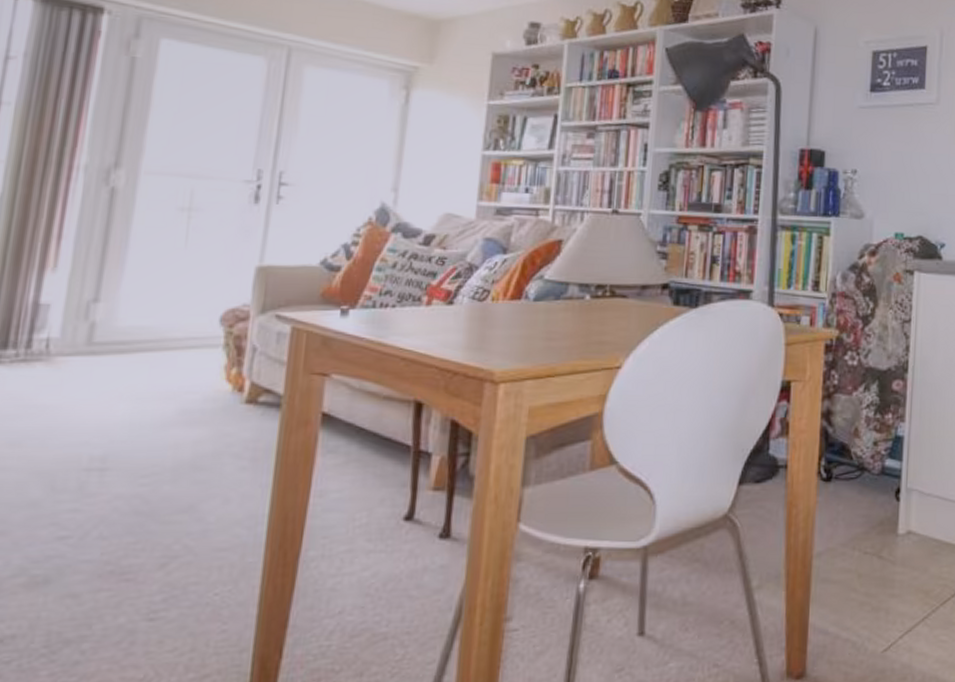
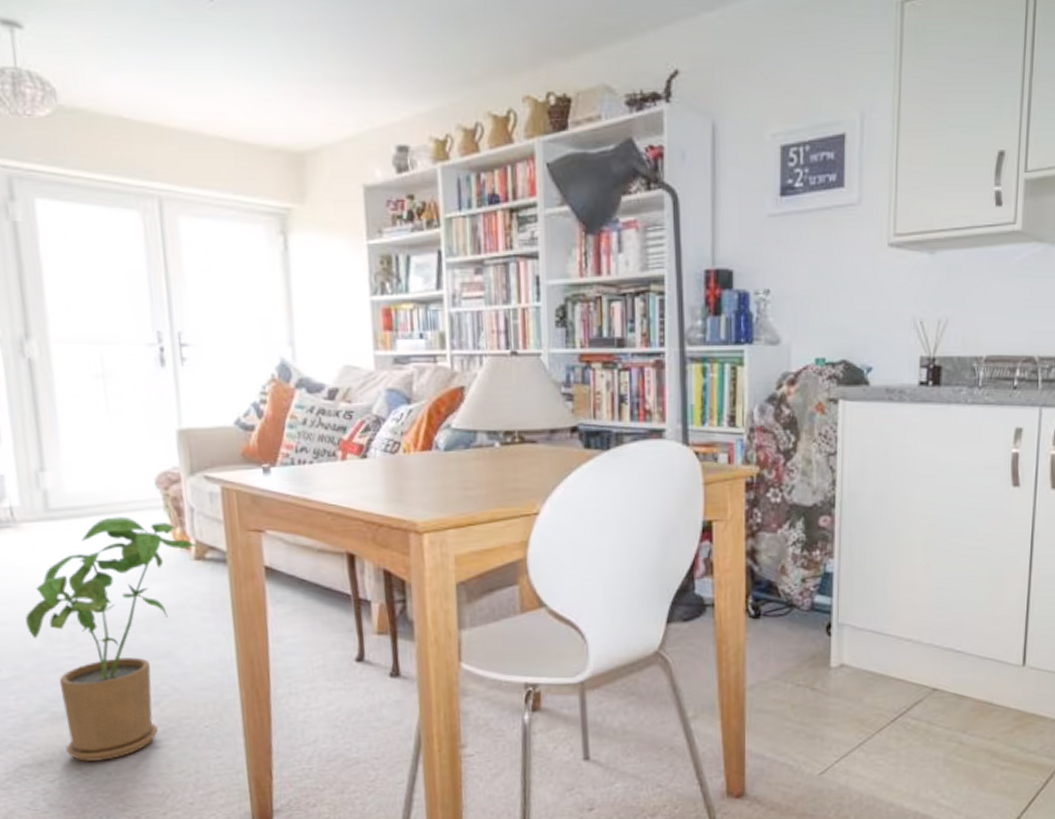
house plant: none [29,353,252,637] -> present [25,516,197,761]

